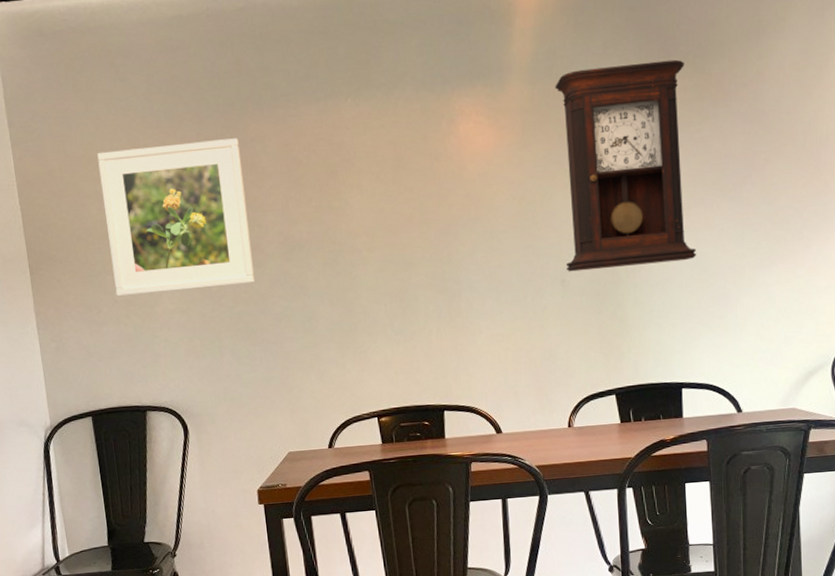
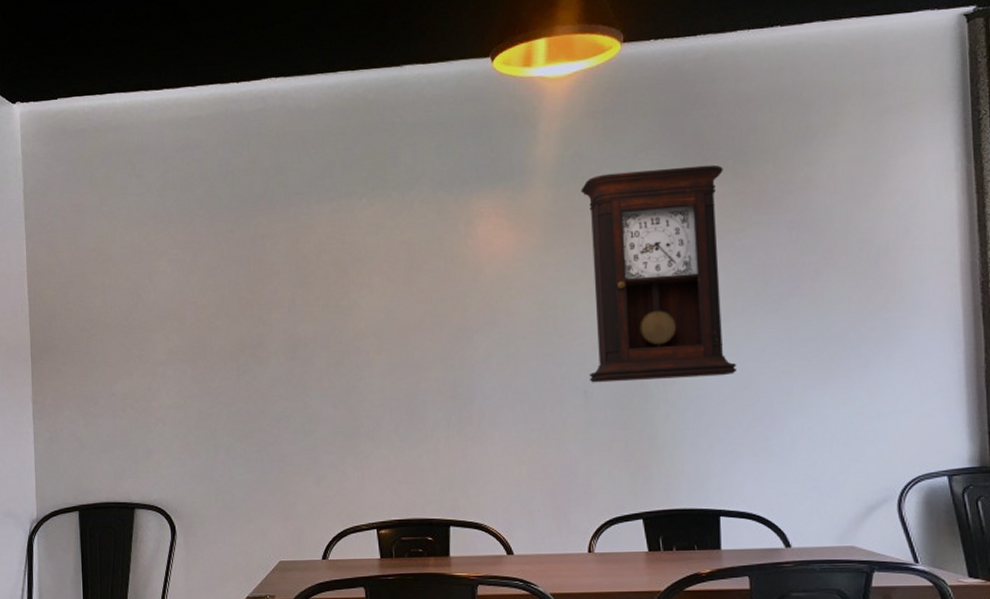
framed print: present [97,138,256,297] -> none [107,235,256,390]

